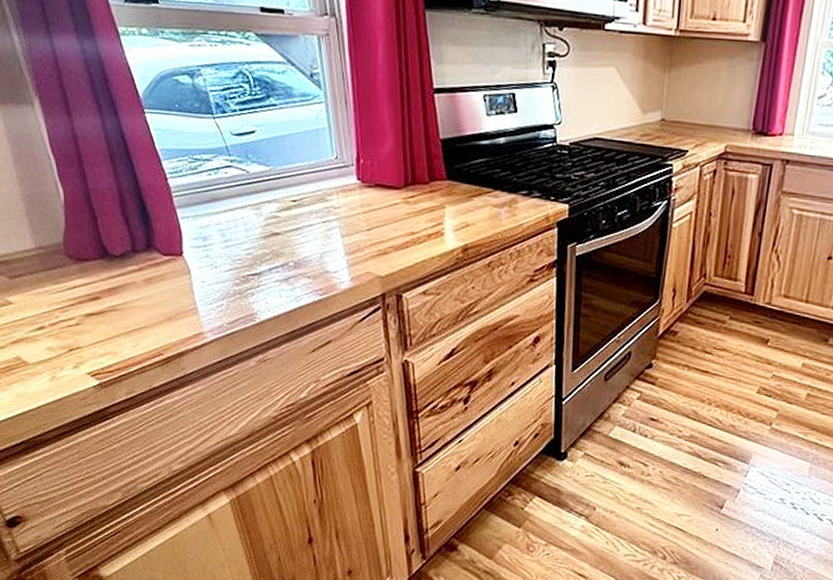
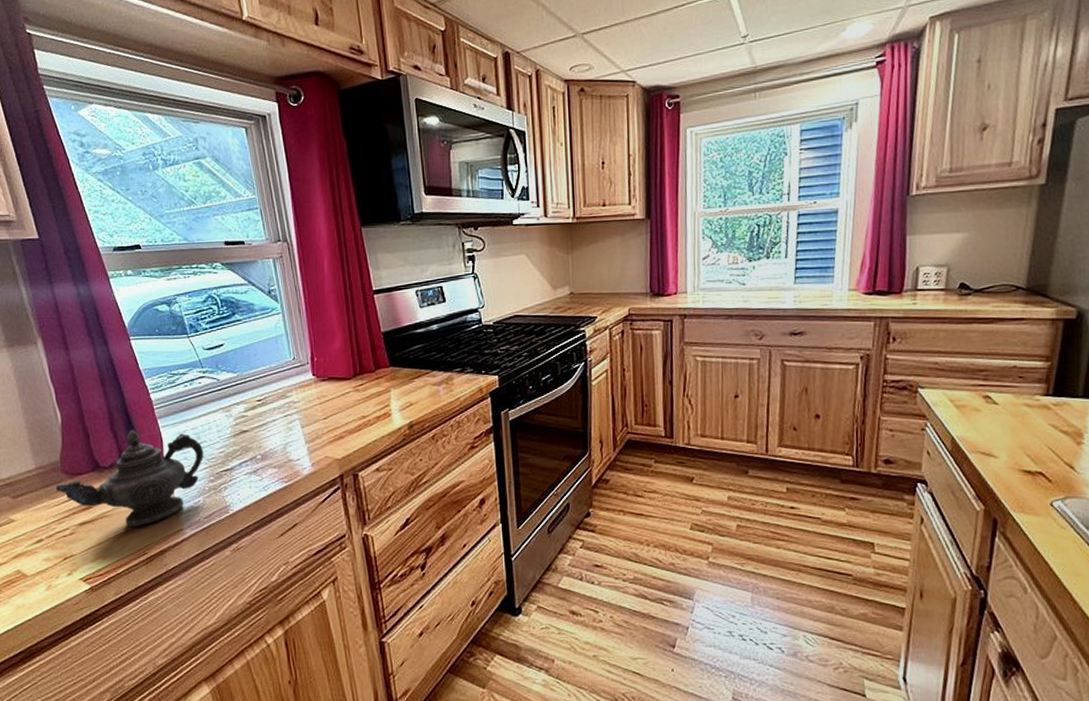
teapot: none [59,217,229,325] -> present [56,430,204,527]

